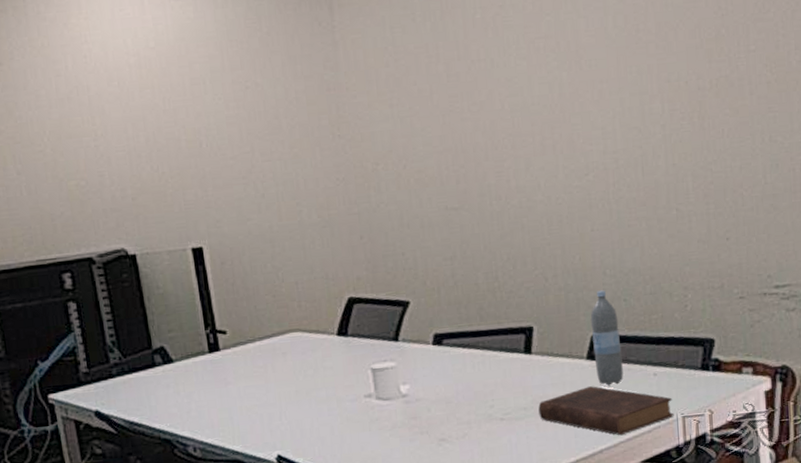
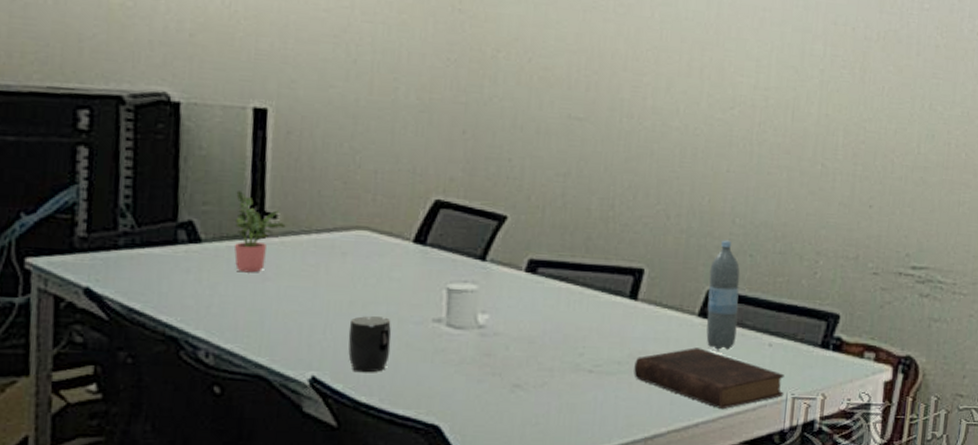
potted plant: none [192,316,235,381] -> present [233,190,286,273]
mug: none [299,399,336,447] -> present [348,316,392,373]

